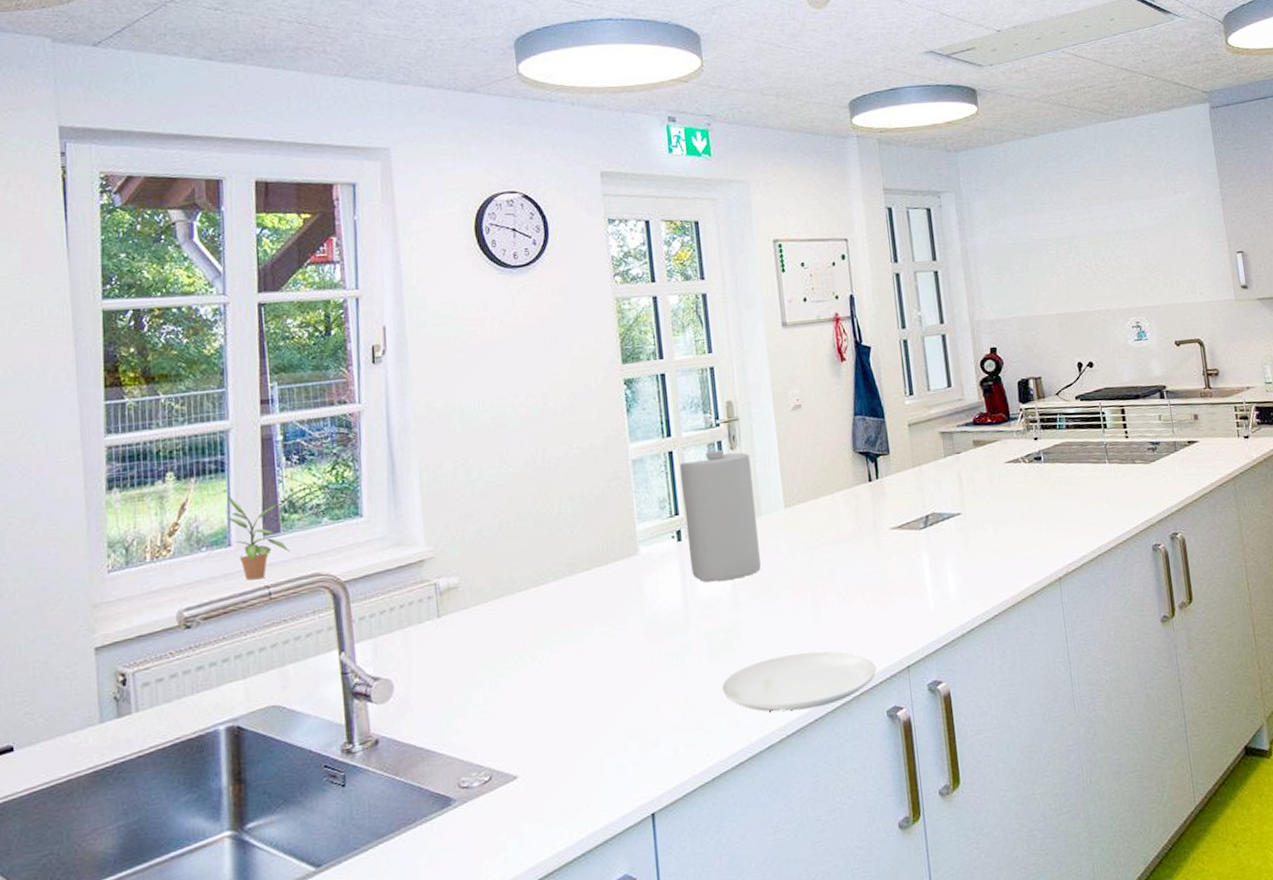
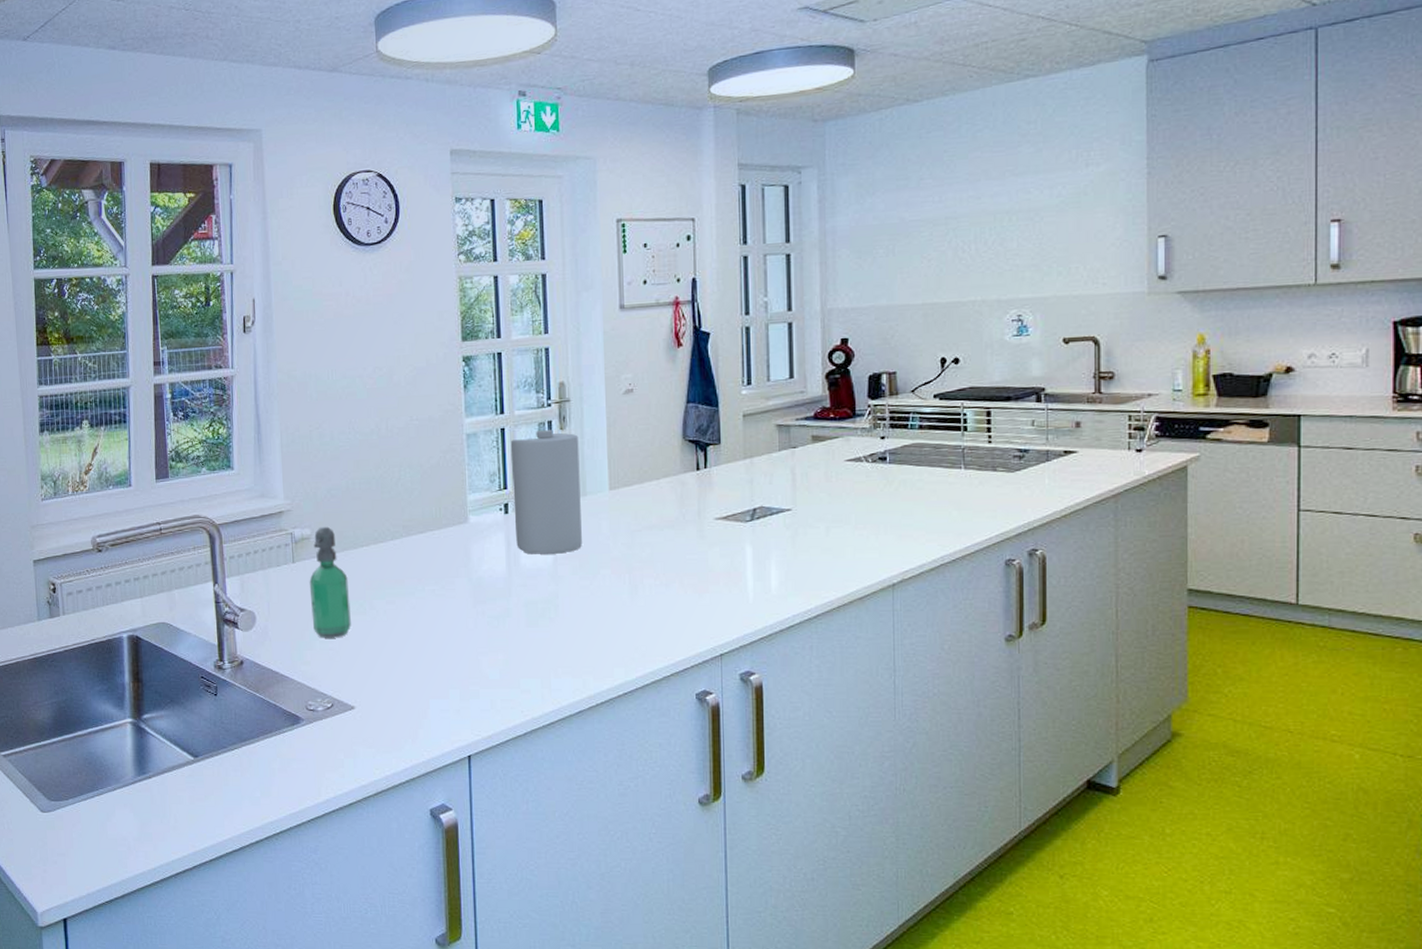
potted plant: present [206,496,290,581] -> none [113,444,176,517]
soap dispenser: none [458,572,510,701] -> present [309,526,351,638]
plate: present [722,651,877,712] -> none [538,629,689,682]

